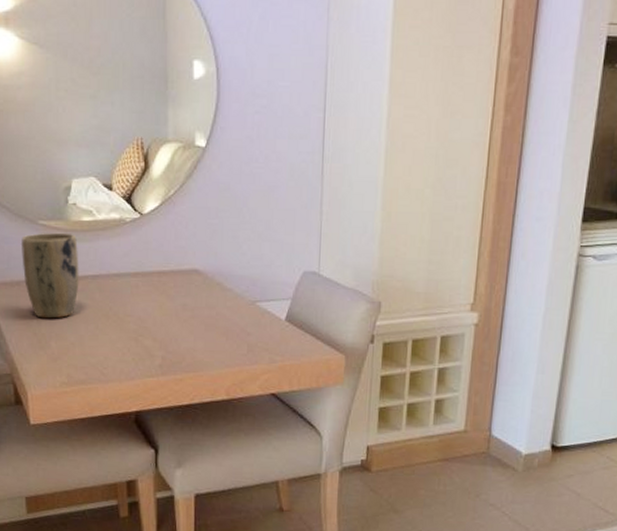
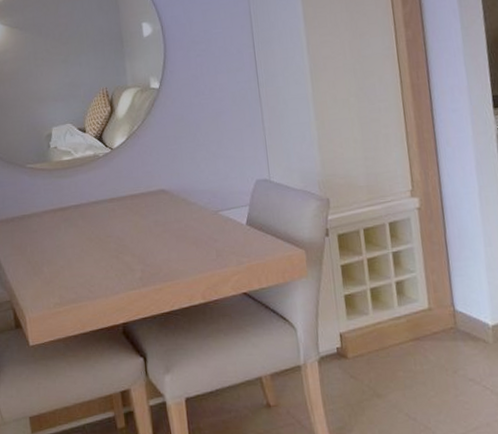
plant pot: present [20,232,79,319] -> none [12,172,64,248]

